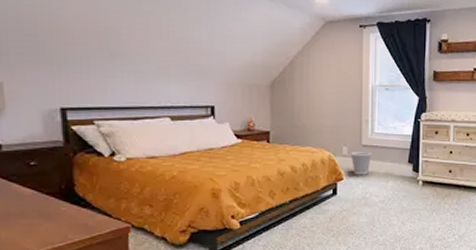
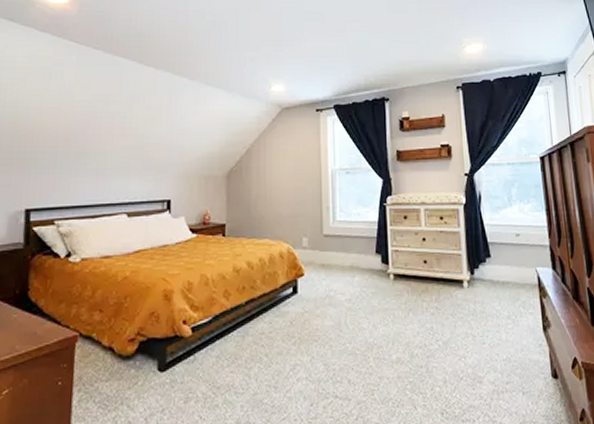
wastebasket: present [350,152,371,175] -> none [311,242,334,270]

